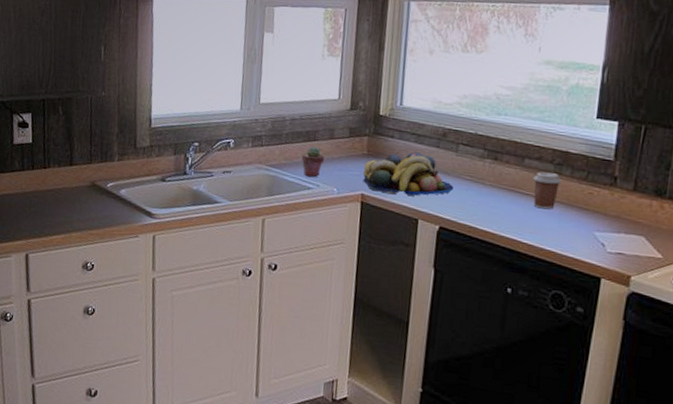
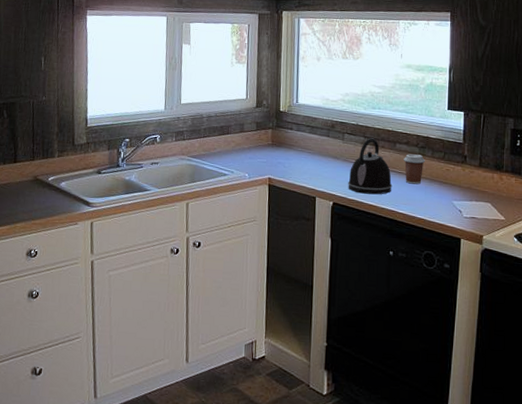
potted succulent: present [301,146,324,178] -> none [217,139,236,165]
fruit bowl: present [363,152,455,196] -> none [269,141,343,178]
kettle: none [459,150,517,220] -> present [348,138,393,195]

